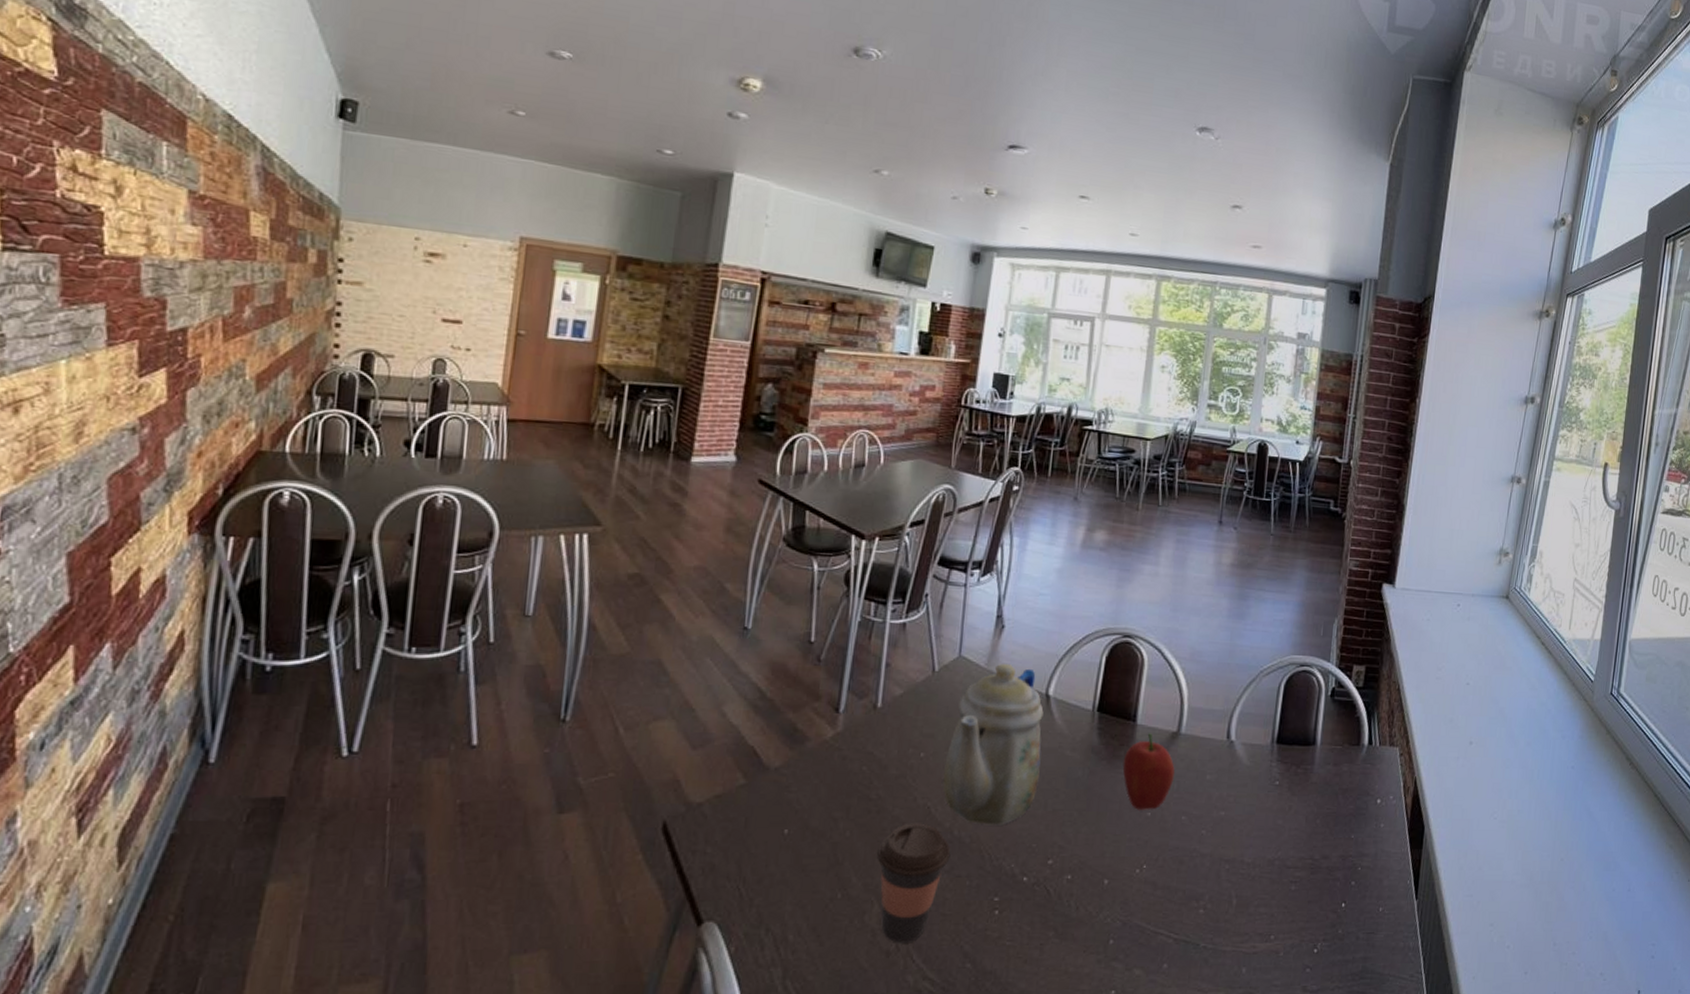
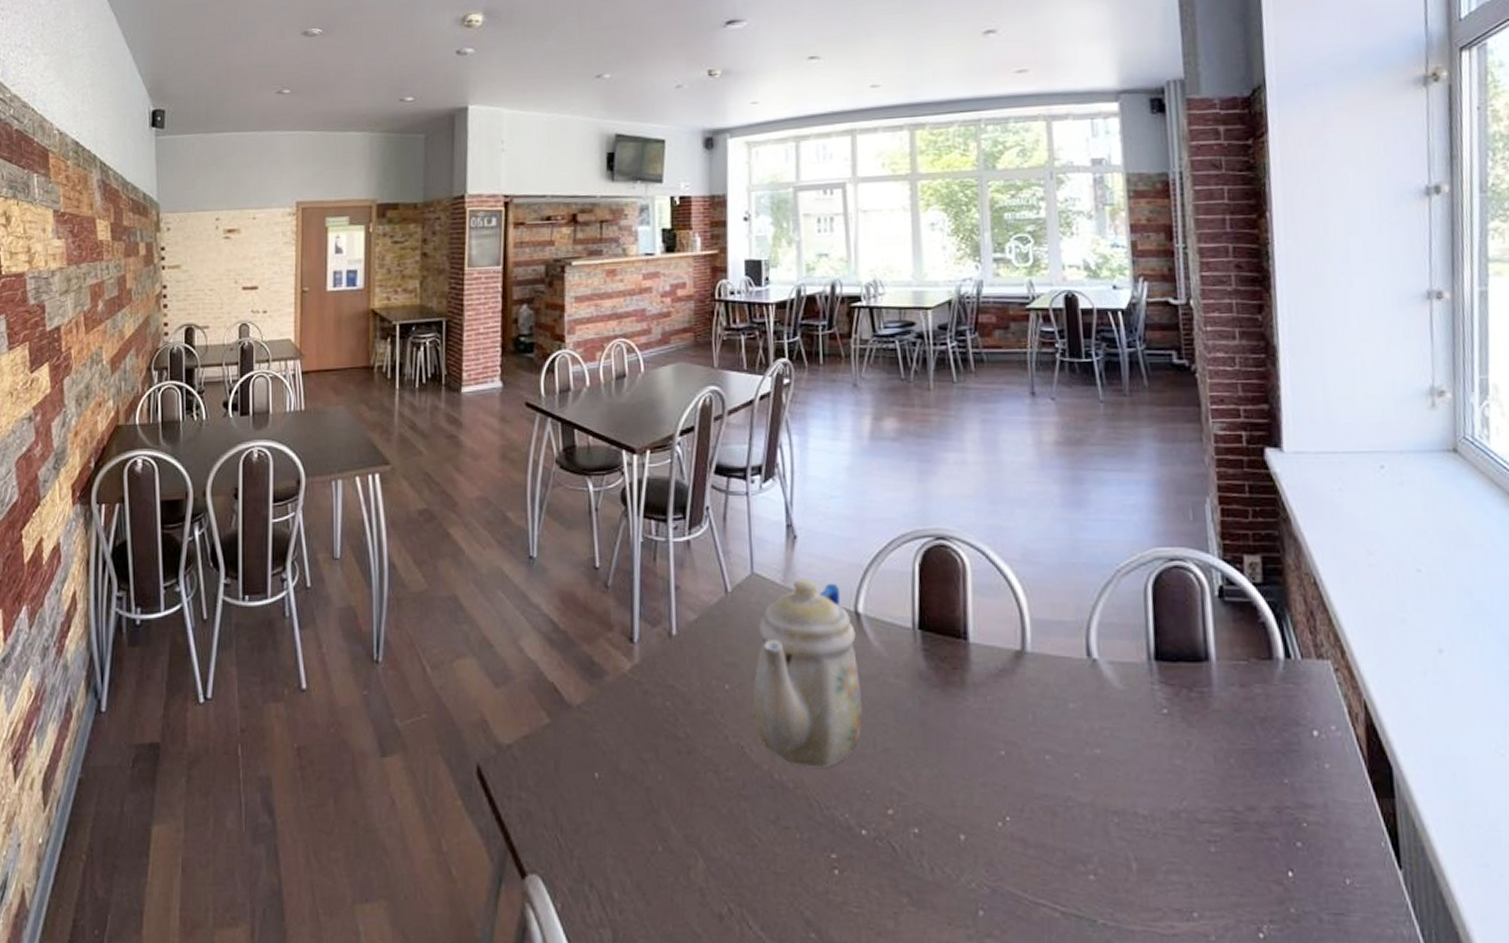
coffee cup: present [877,823,951,943] -> none [694,765,774,906]
fruit: present [1122,733,1175,810] -> none [959,653,1027,748]

